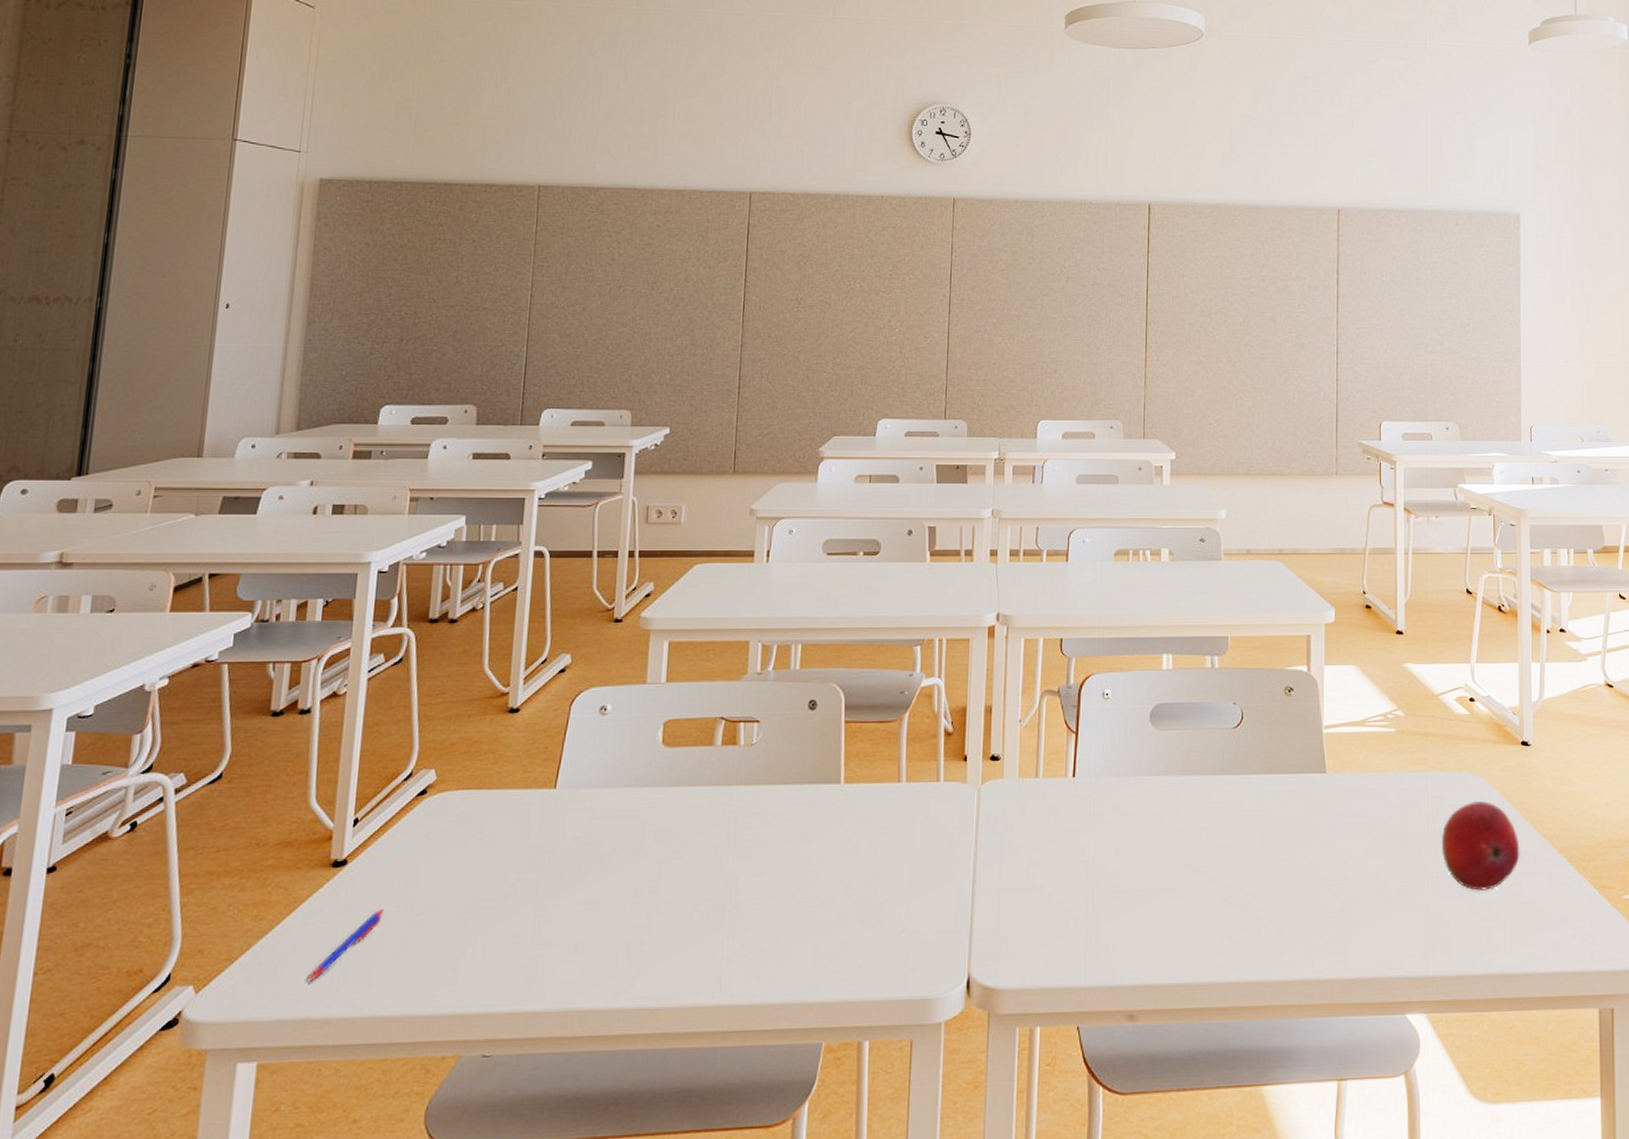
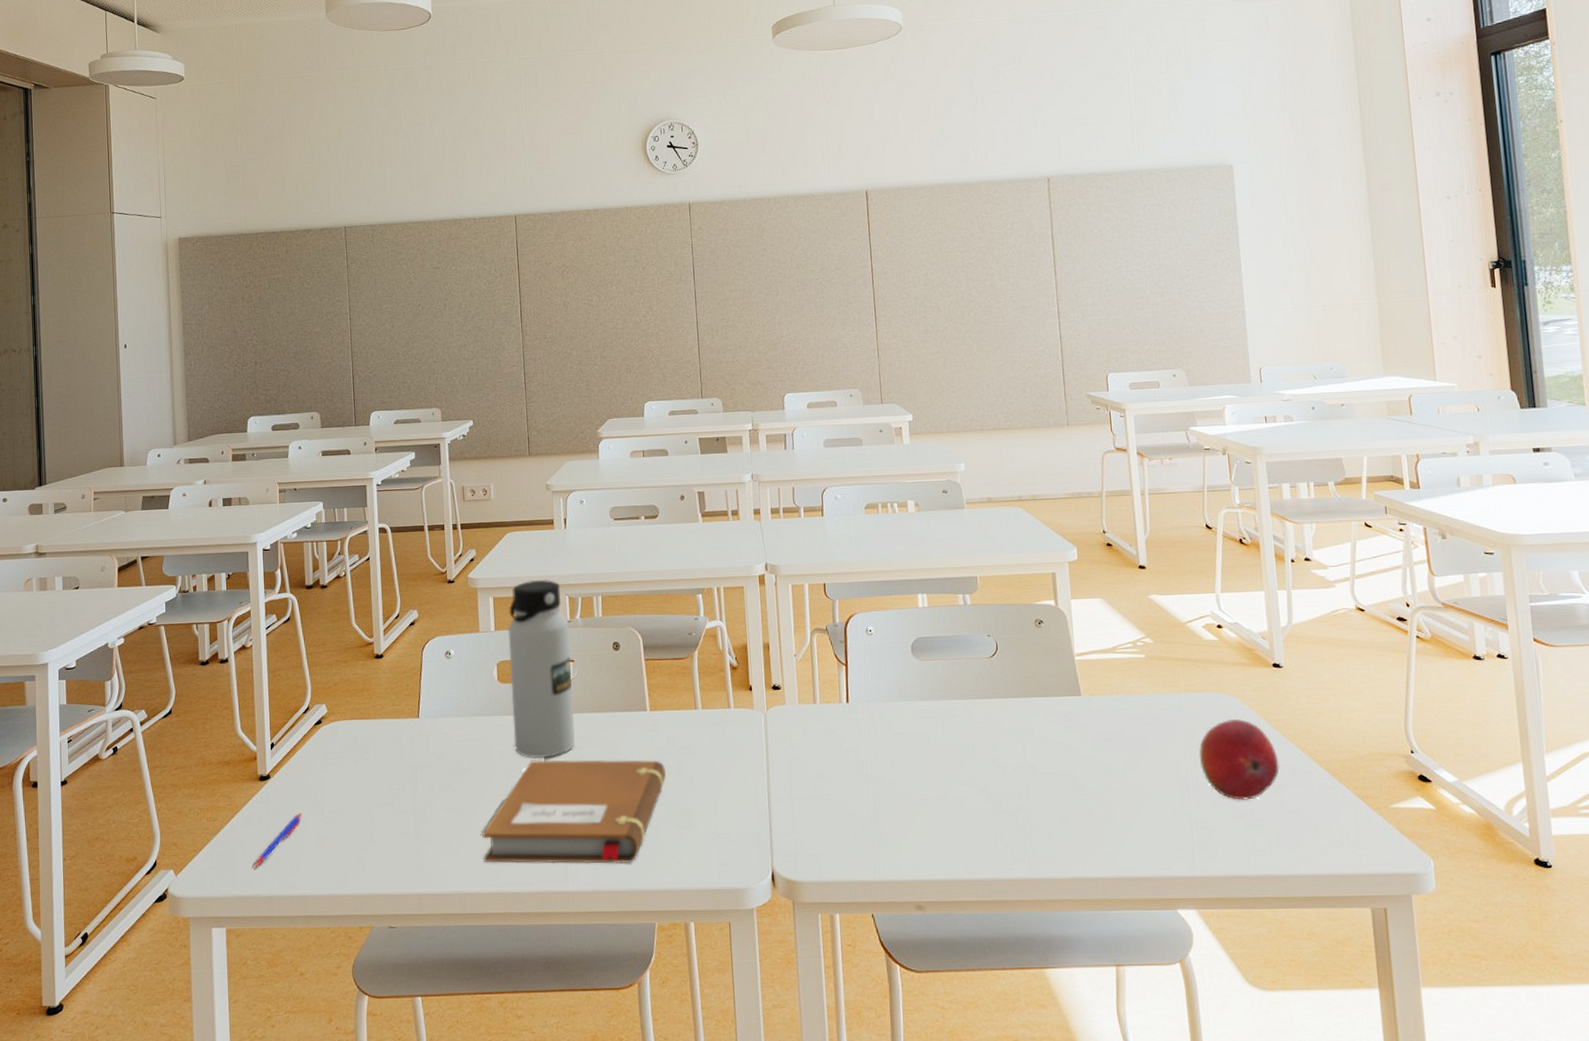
notebook: none [615,841,855,972] -> present [482,759,666,864]
water bottle: none [673,621,758,841] -> present [508,579,575,759]

